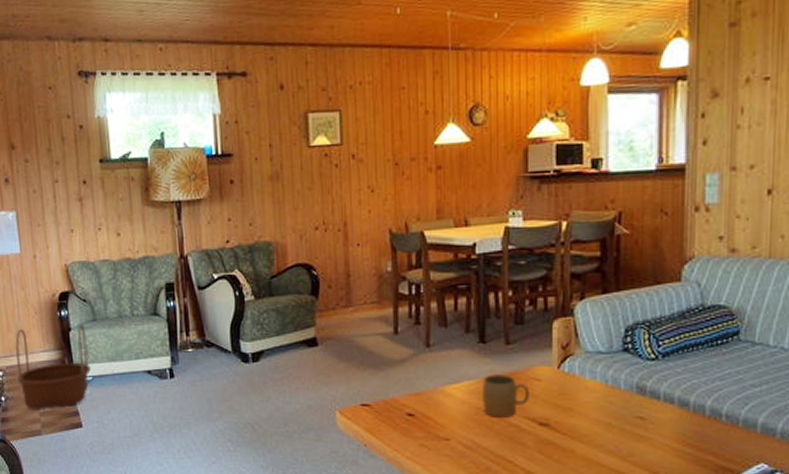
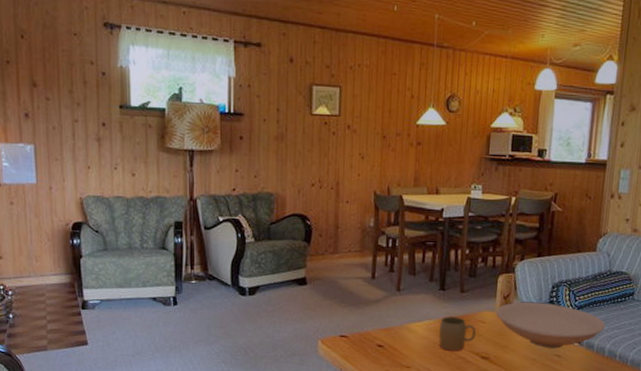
basket: present [15,323,91,409] -> none [26,252,99,327]
decorative bowl: none [554,351,702,409] -> present [496,301,605,349]

